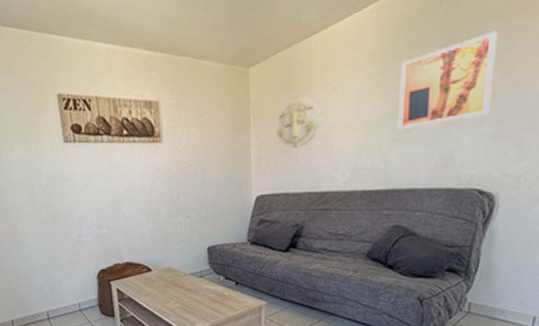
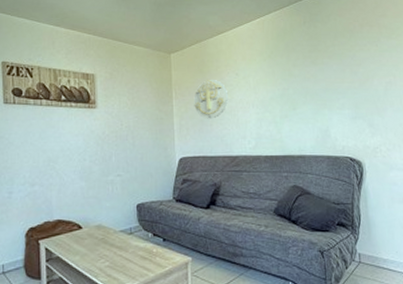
wall art: present [397,30,499,129] -> none [283,44,348,108]

